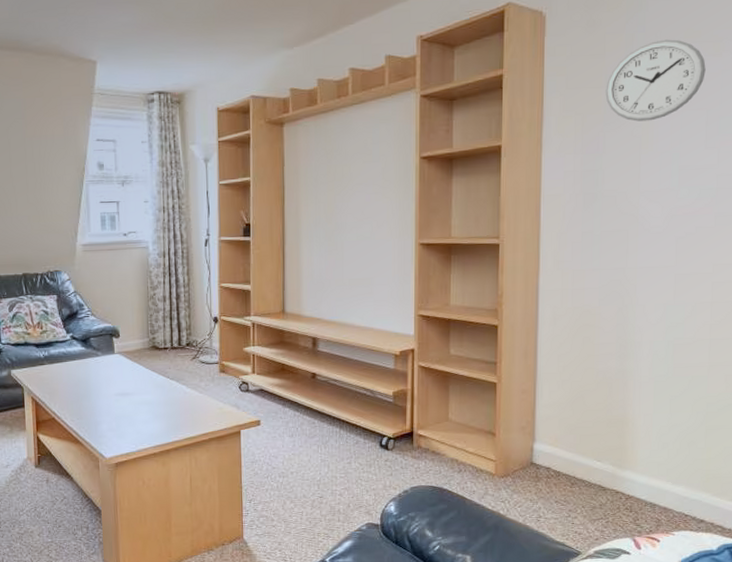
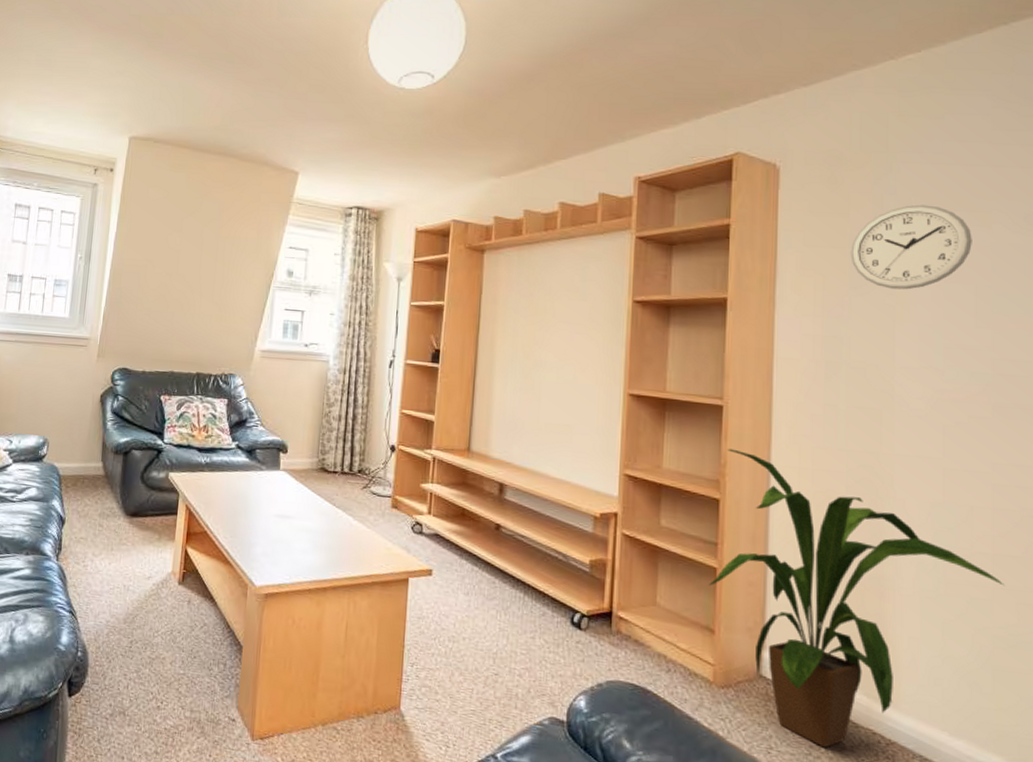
house plant: none [491,280,718,510] -> present [709,448,1005,748]

